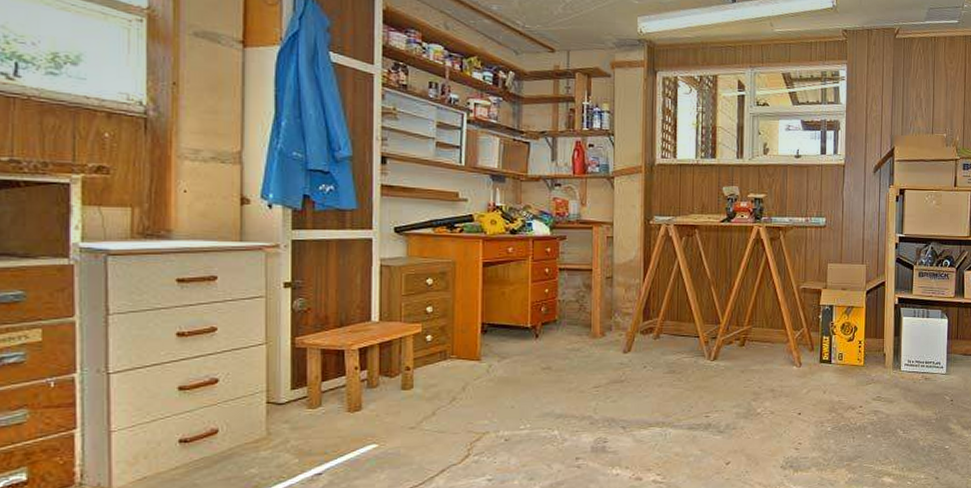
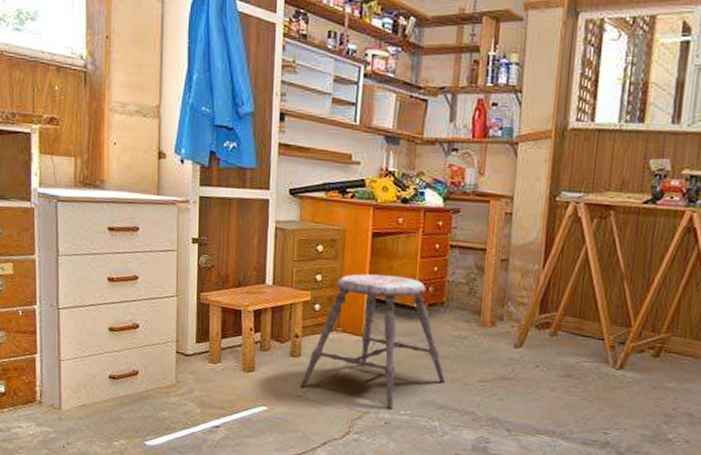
stool: none [413,300,561,426] -> present [300,274,445,409]

